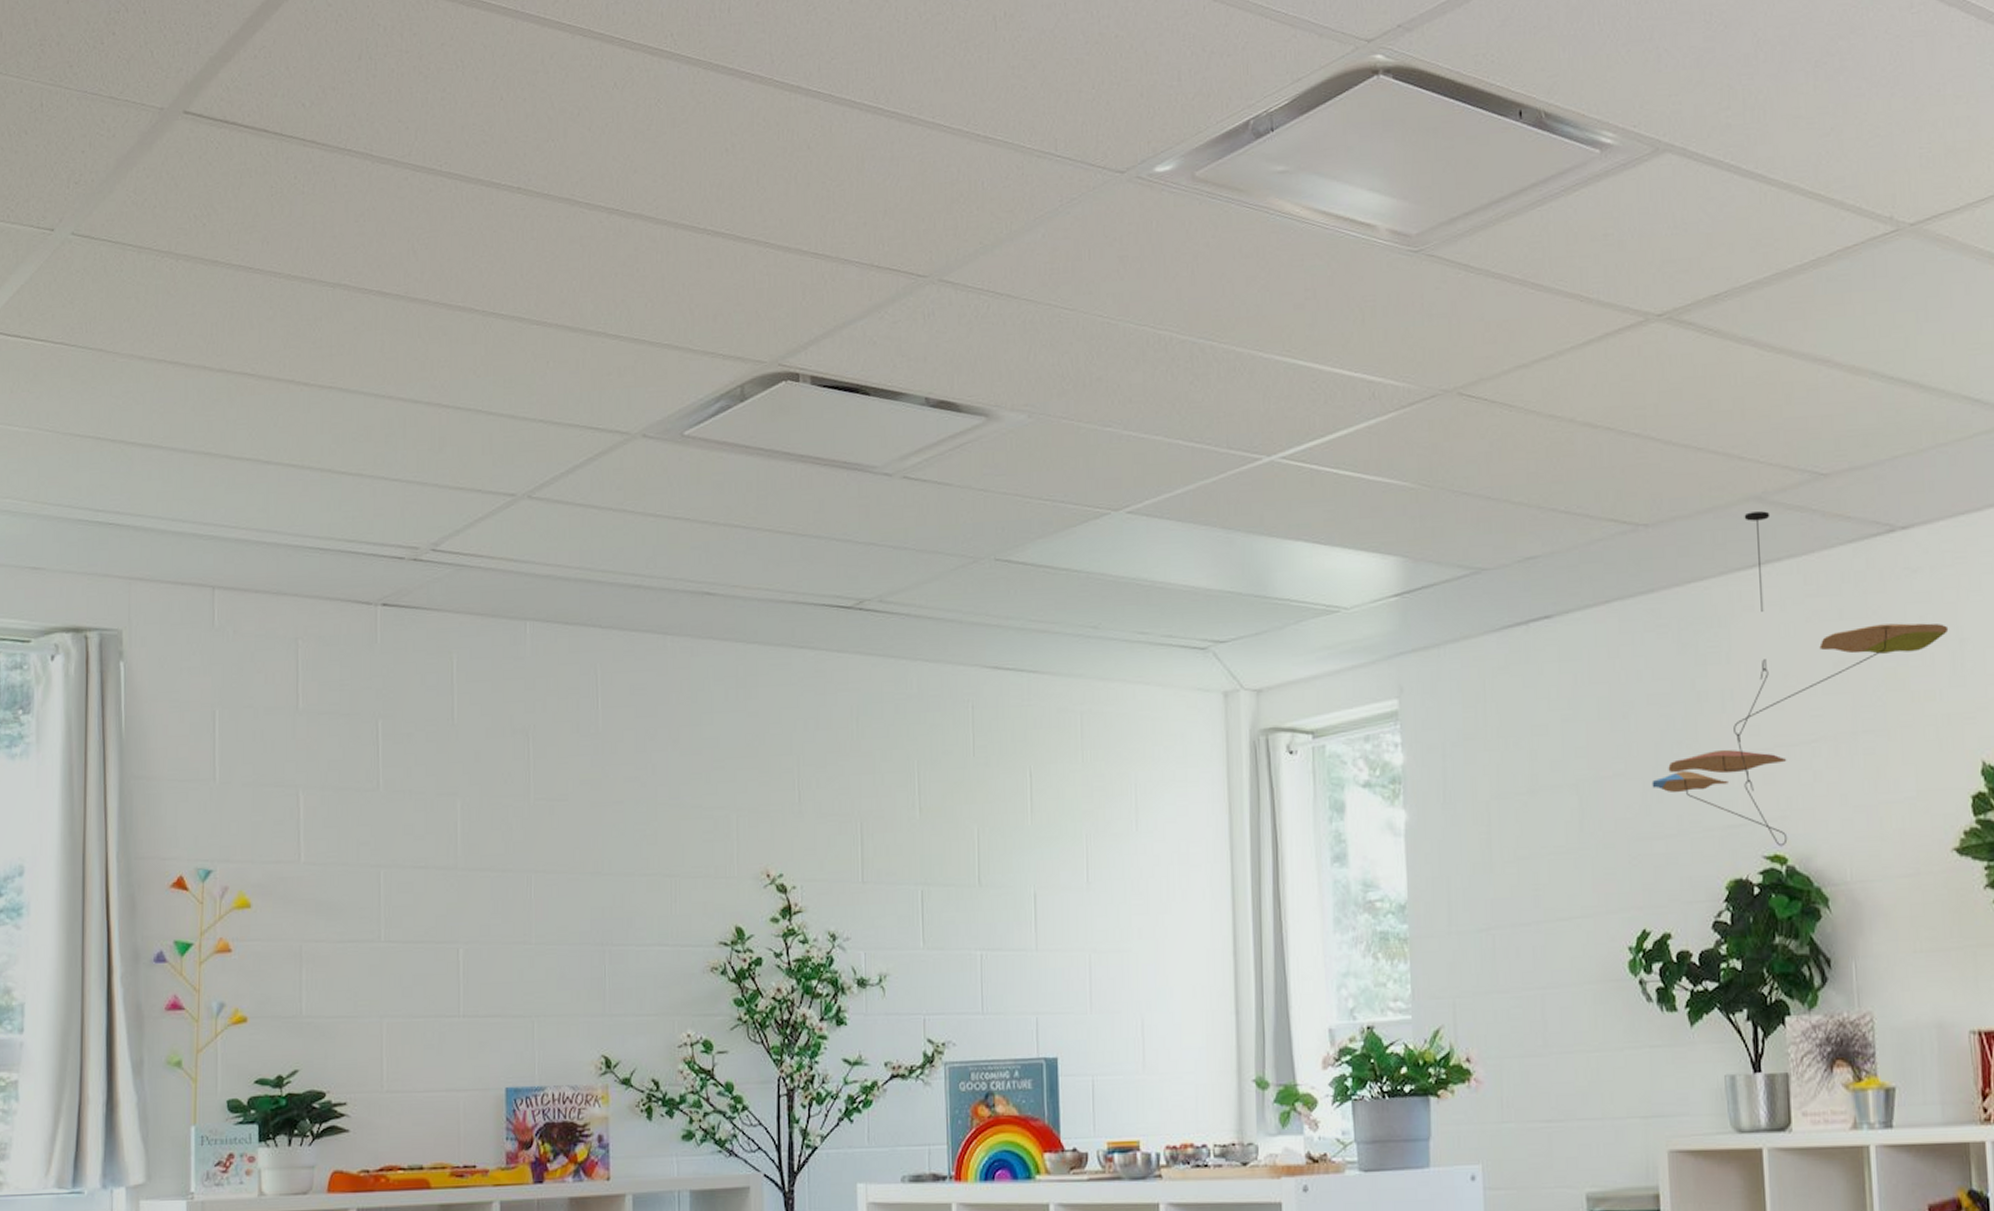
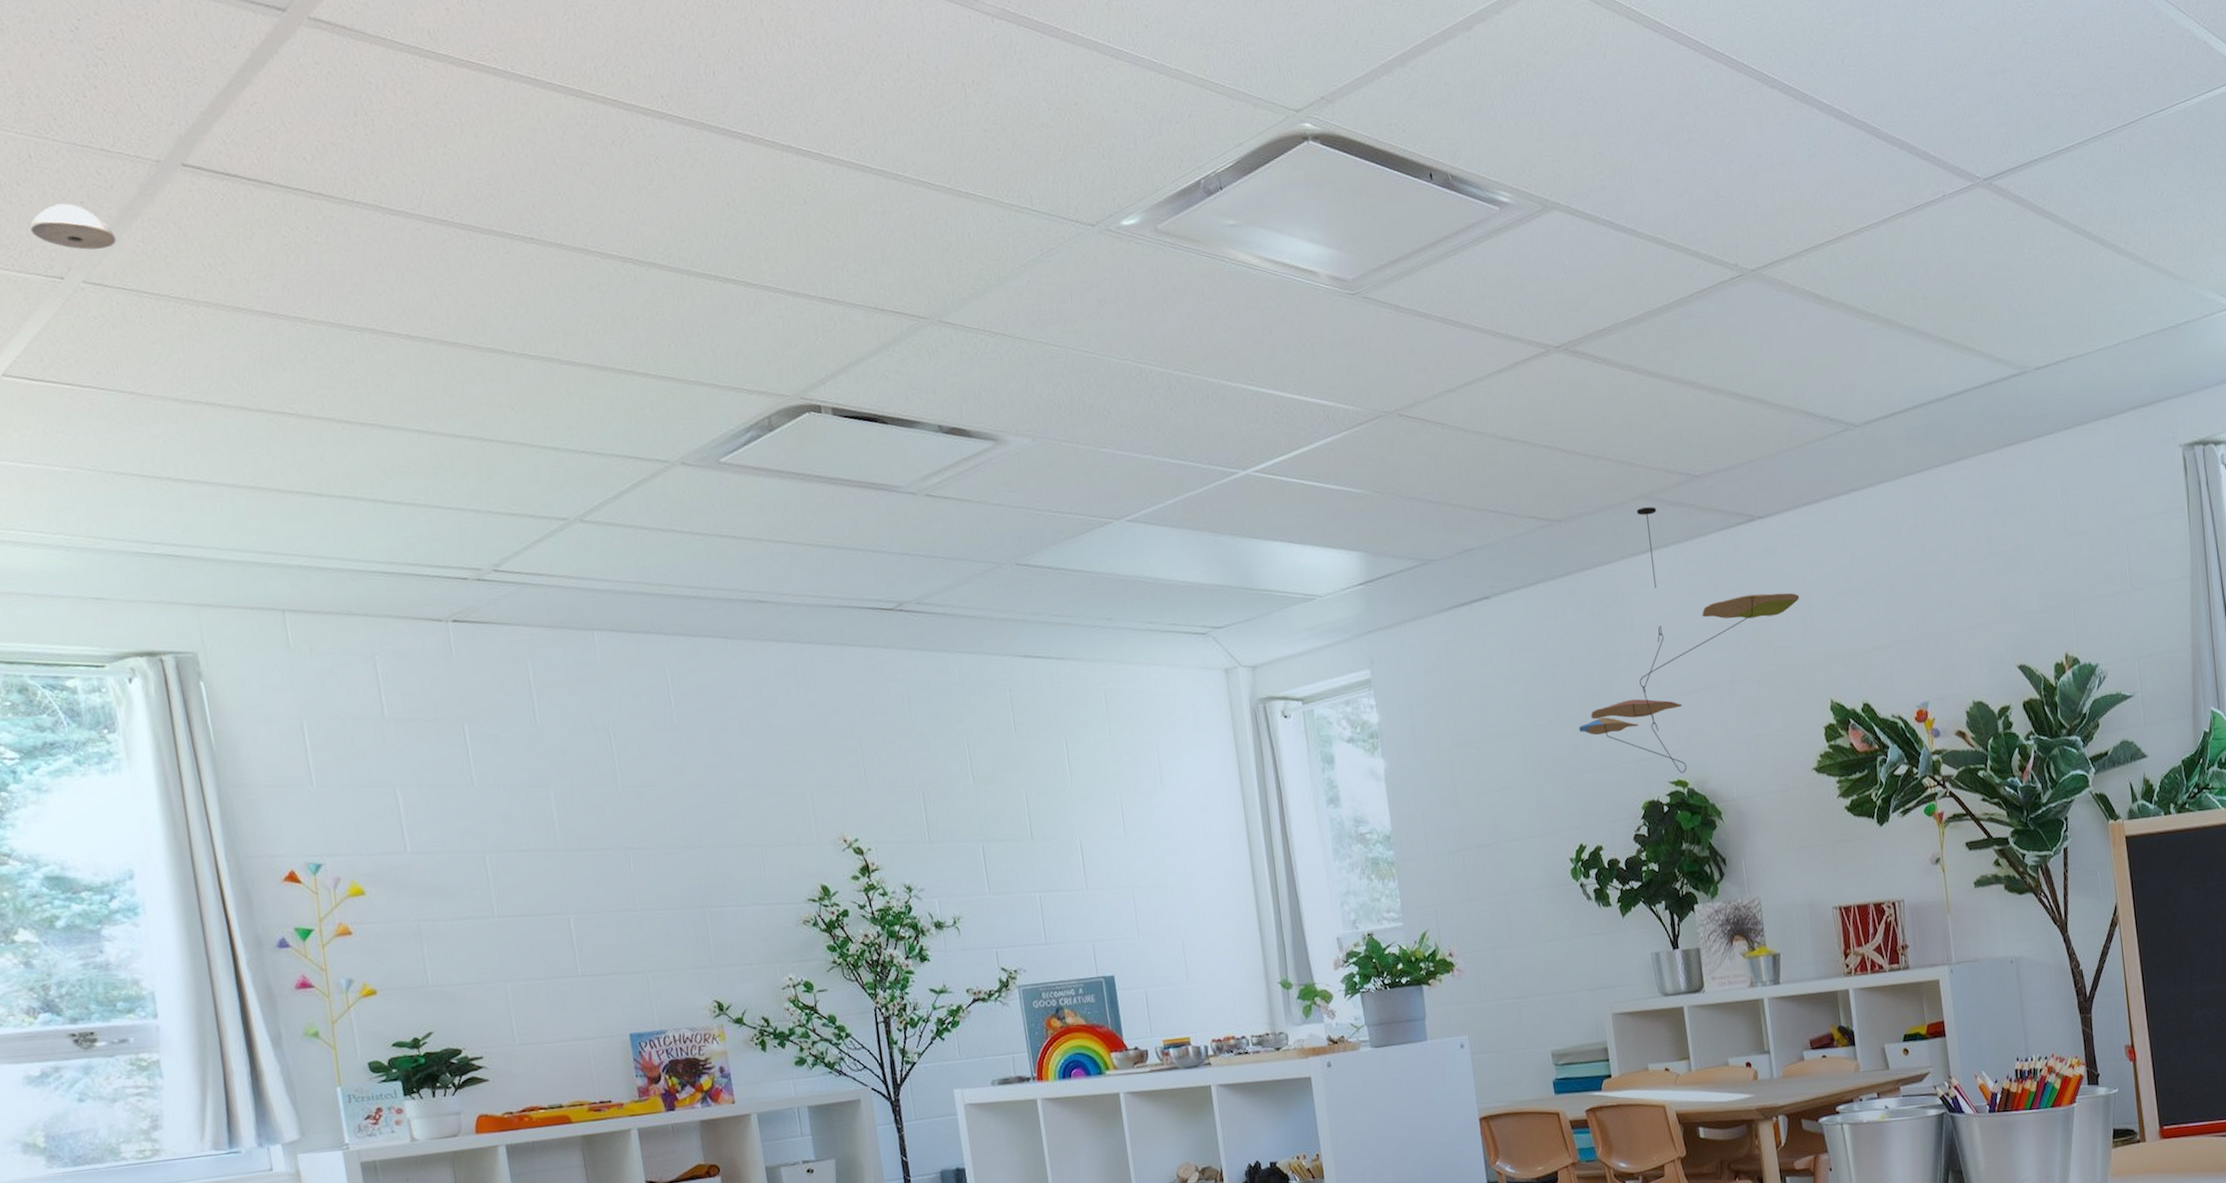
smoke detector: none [31,152,110,201] -> present [30,203,116,250]

